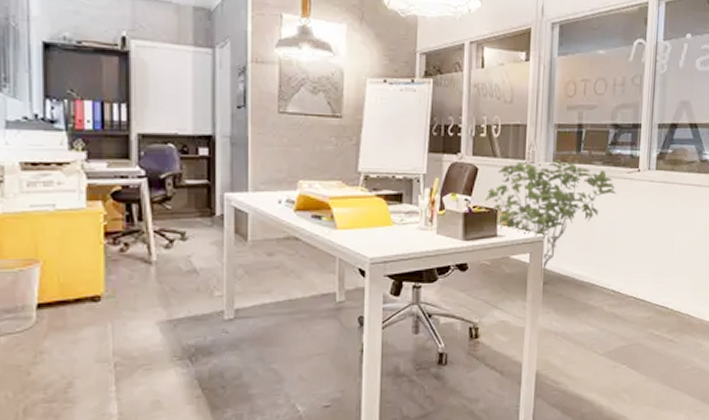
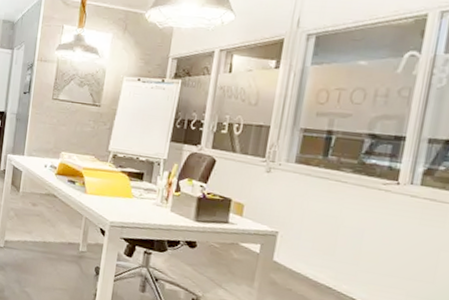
shrub: present [485,160,616,284] -> none [220,159,367,276]

